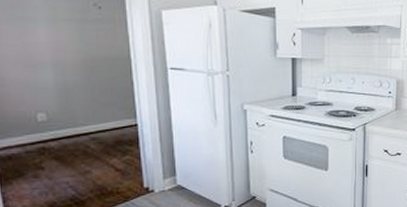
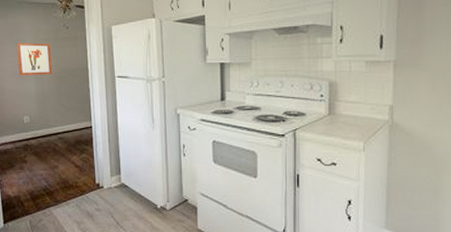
wall art: none [21,21,80,64] -> present [16,42,53,76]

